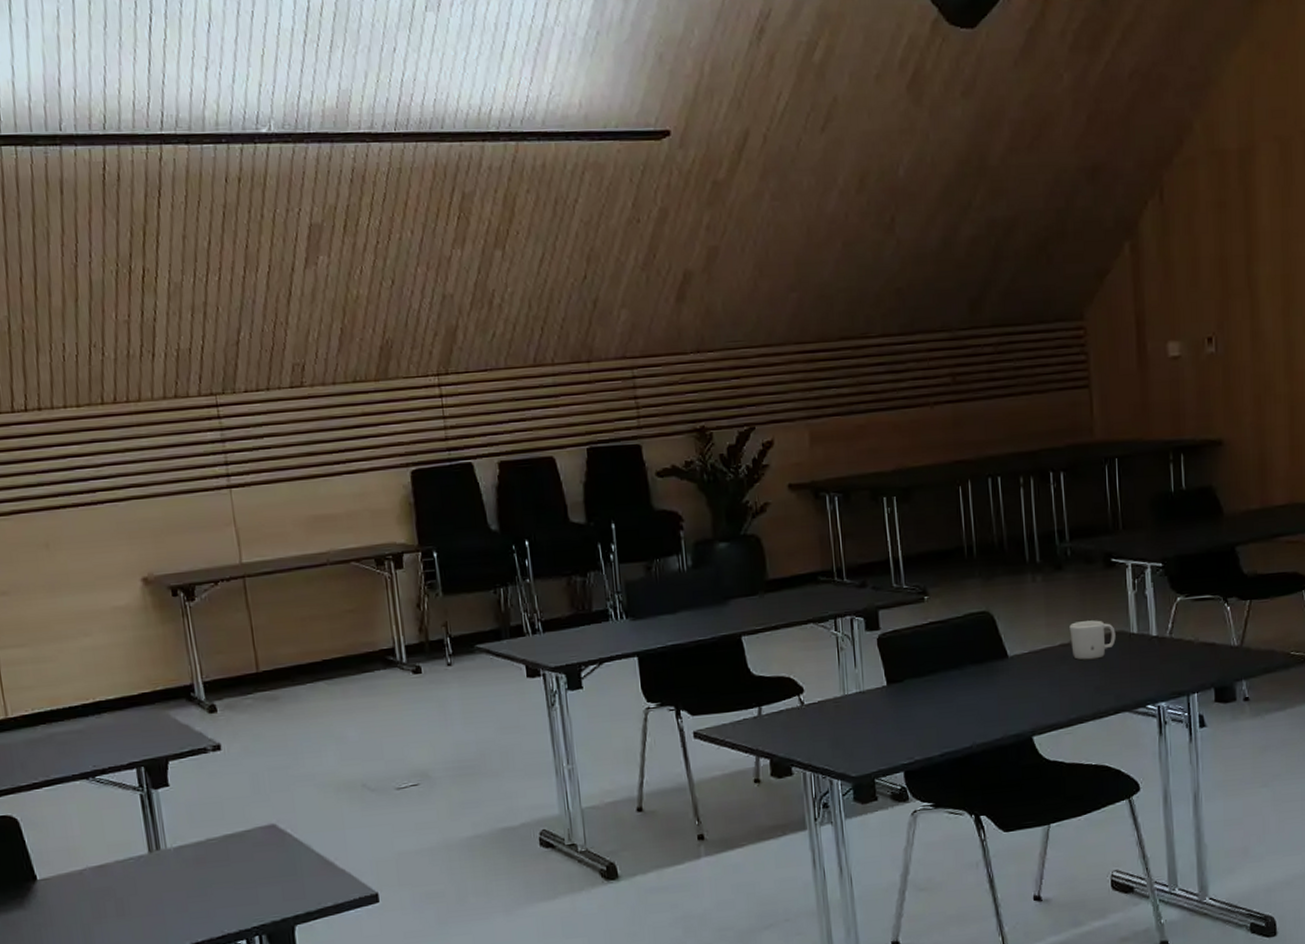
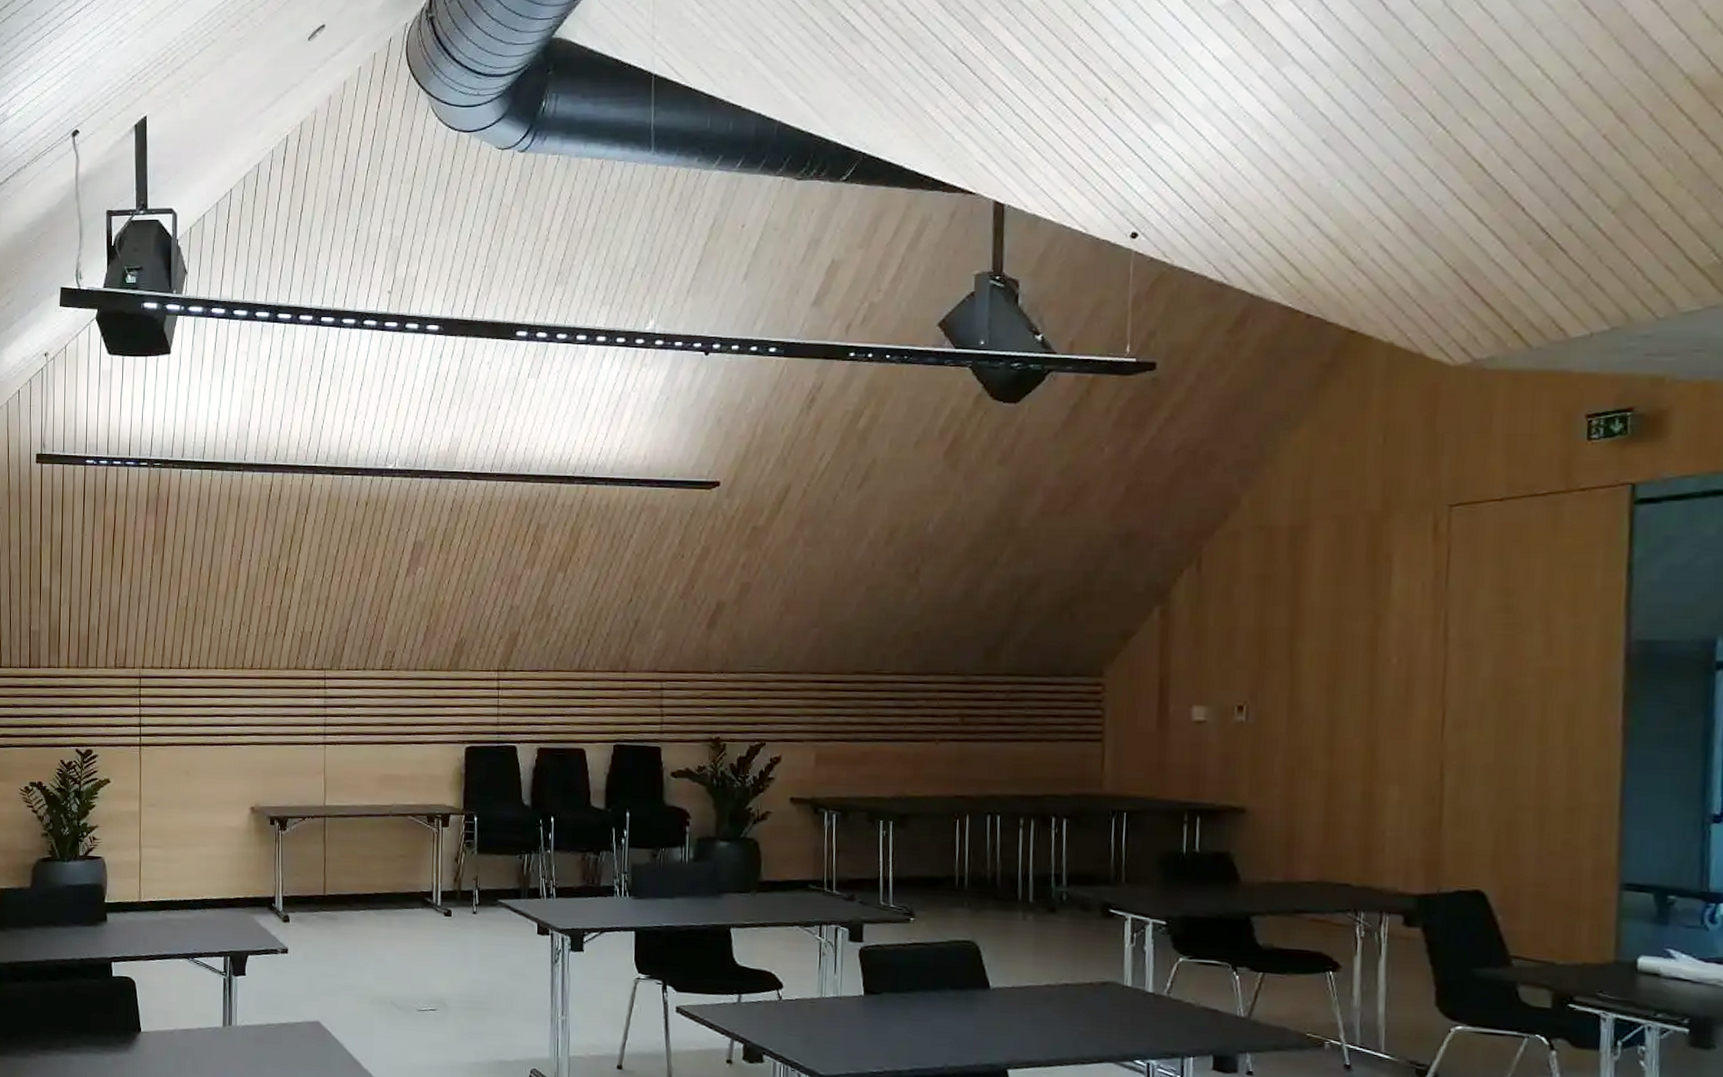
mug: present [1069,620,1116,661] -> none [1057,965,1108,1006]

